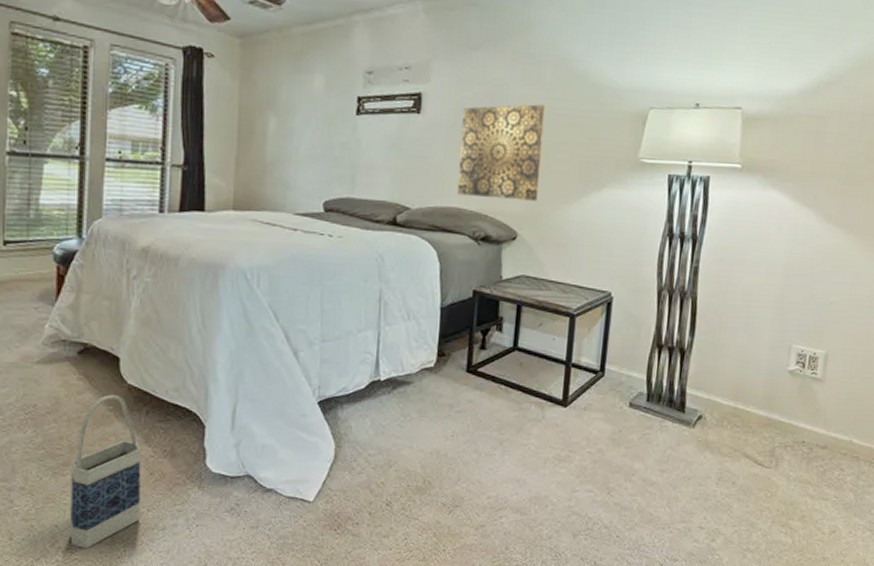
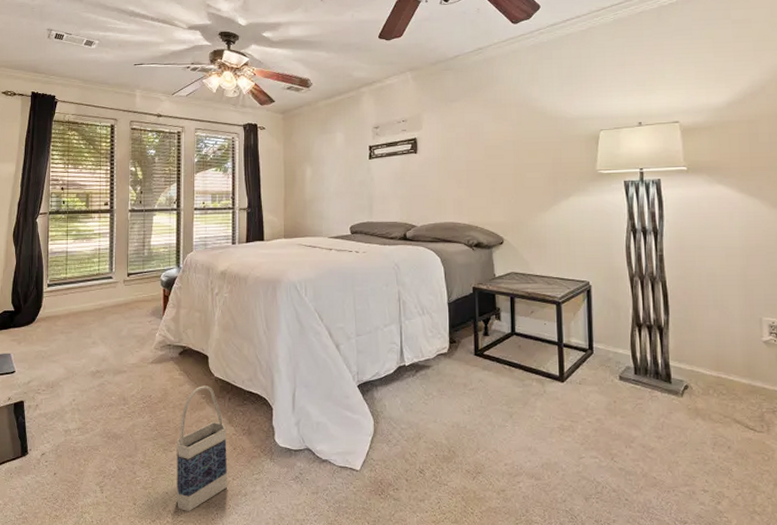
wall art: present [458,104,545,201] -> none [449,137,517,213]

